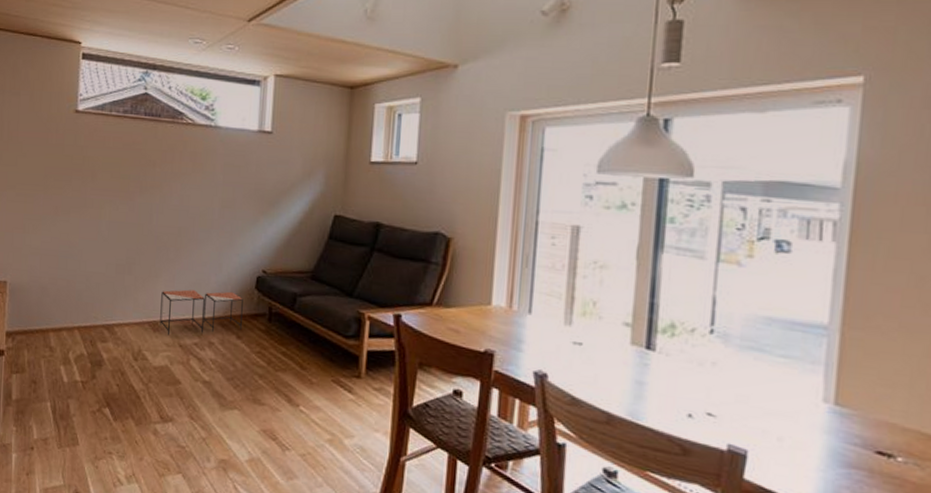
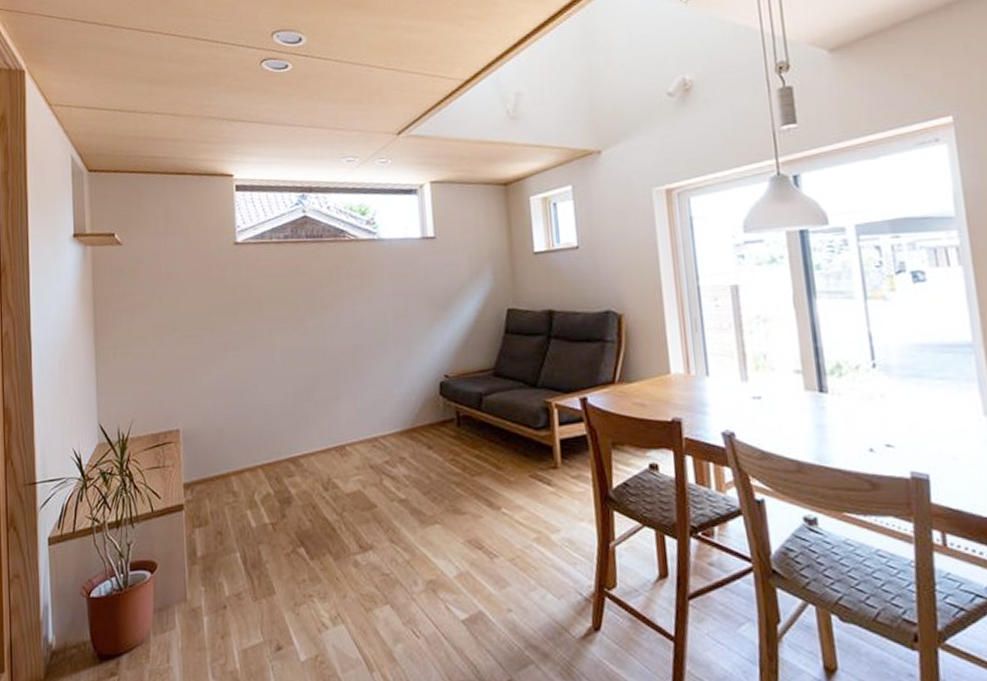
side table: present [160,289,243,336] -> none [345,402,431,458]

